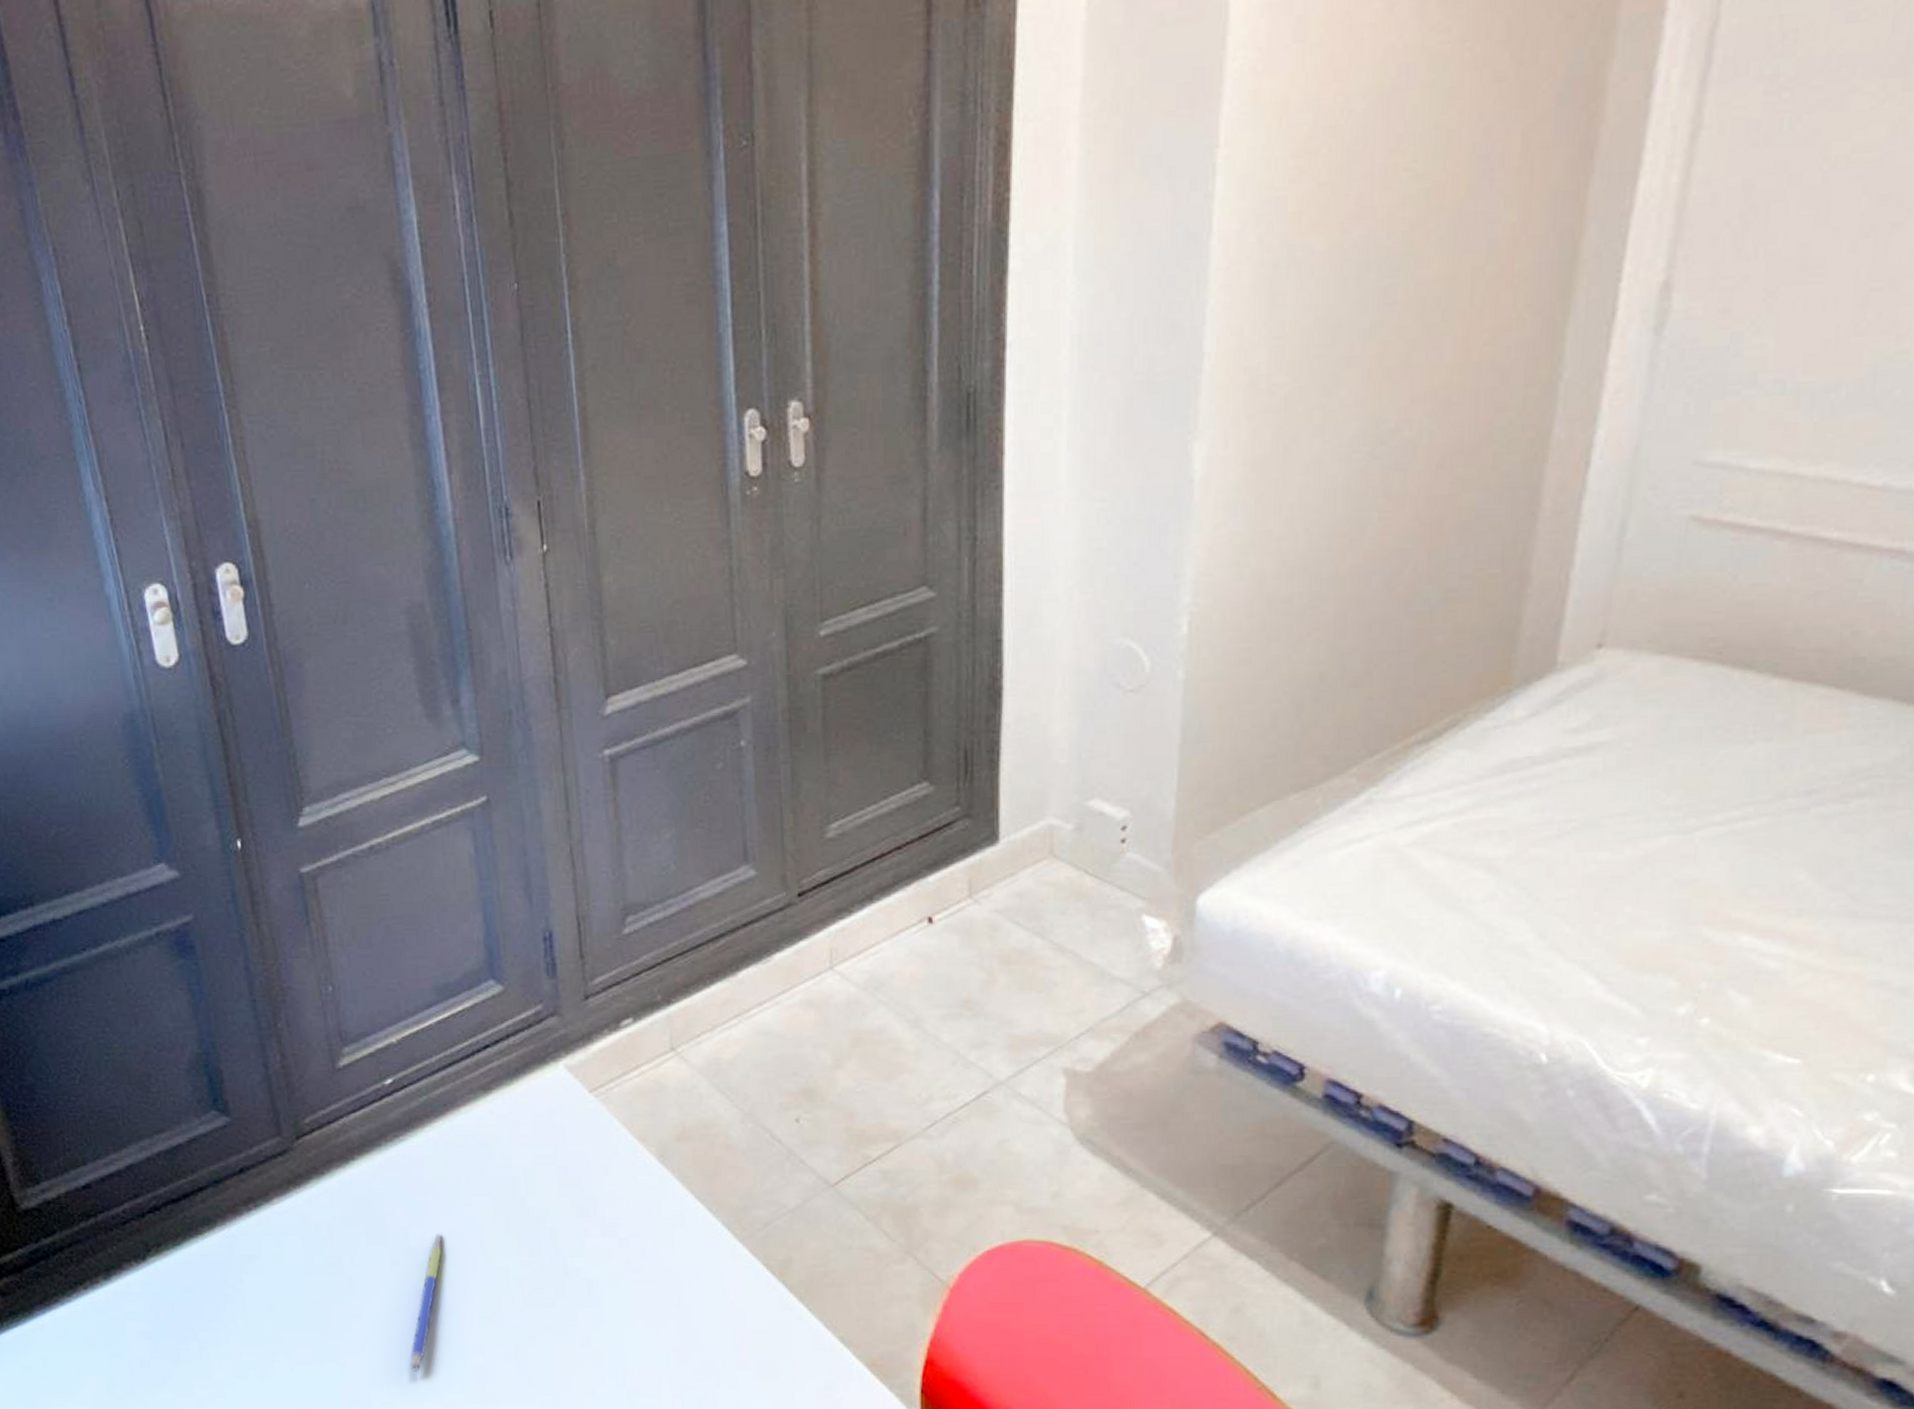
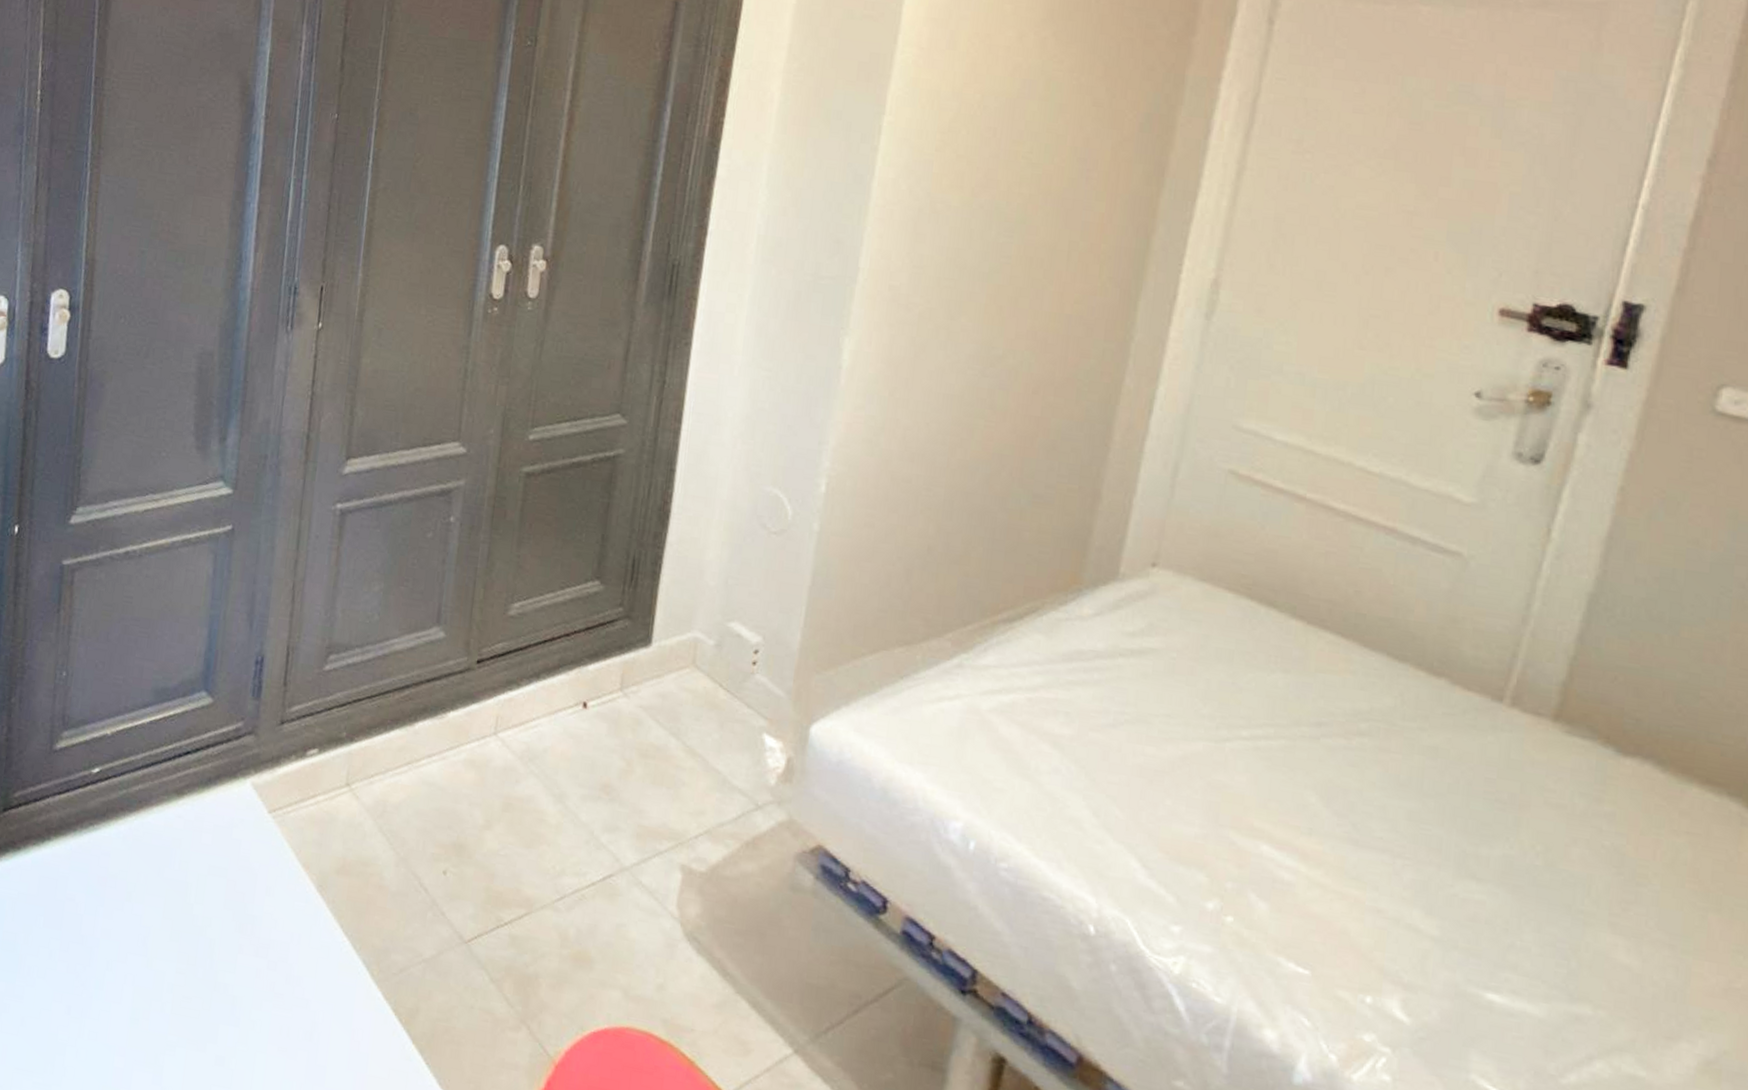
pen: present [410,1233,443,1372] -> none [55,926,112,1065]

